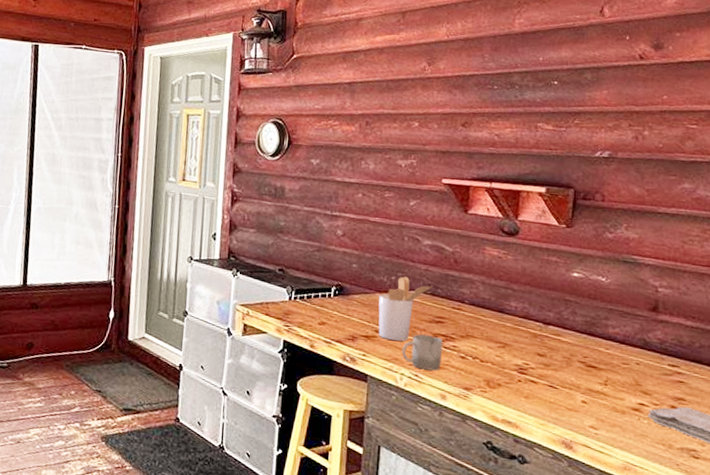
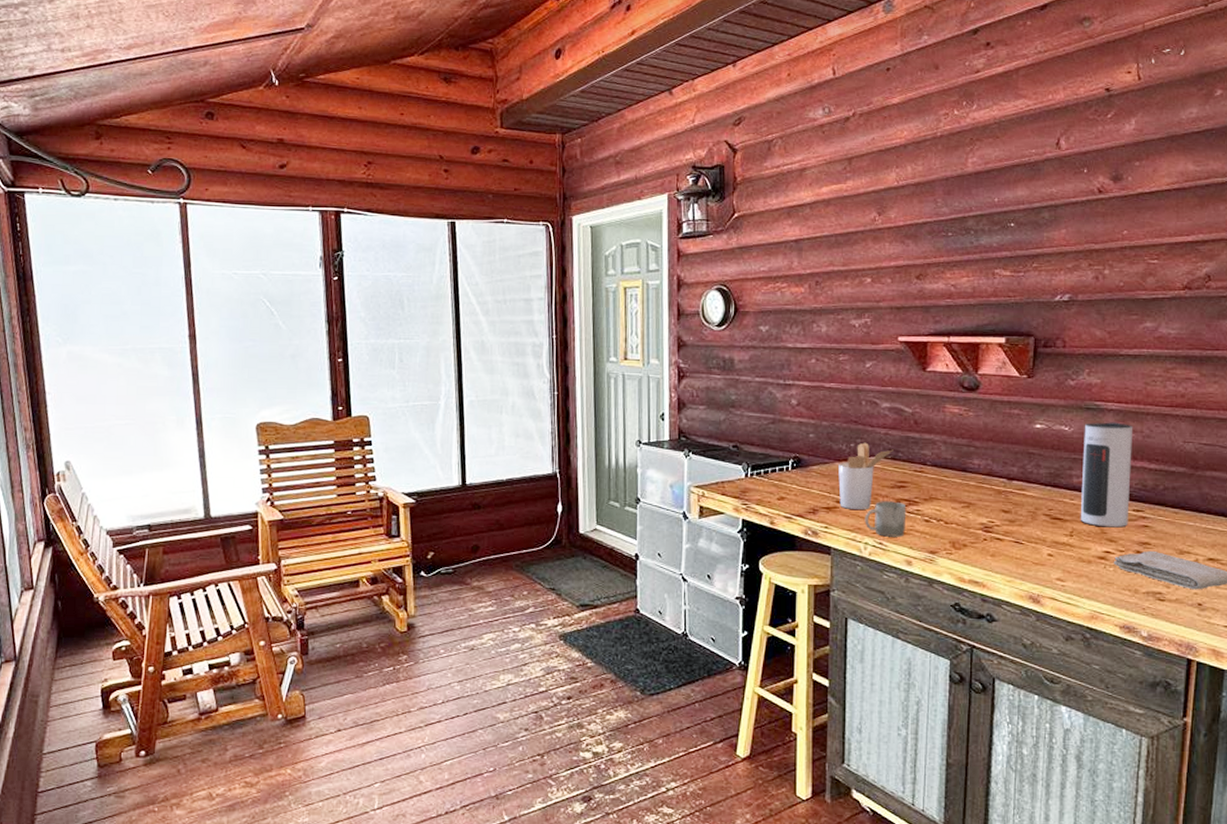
speaker: none [615,275,670,381] -> present [1080,422,1133,528]

